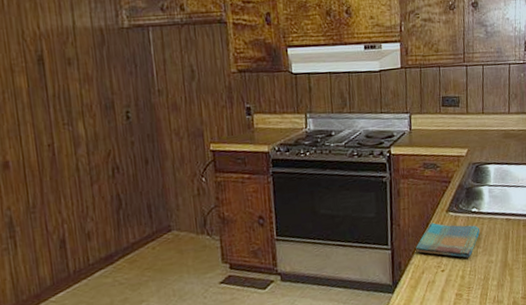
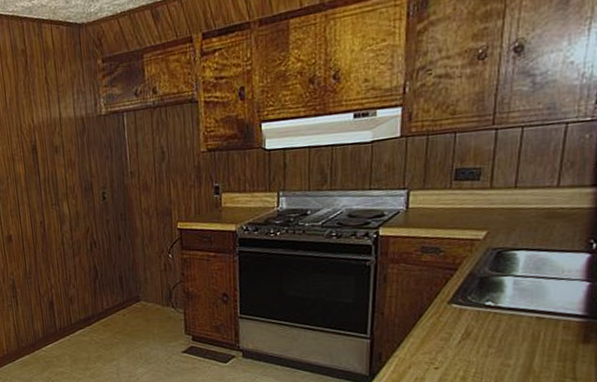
dish towel: present [416,222,480,258] -> none [402,314,495,358]

